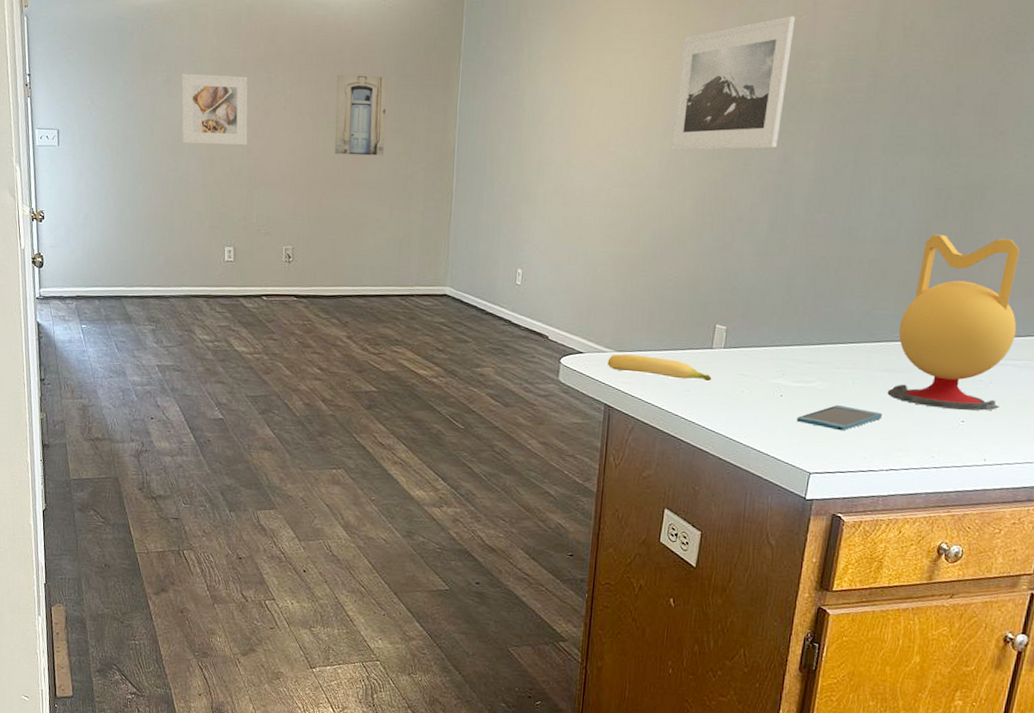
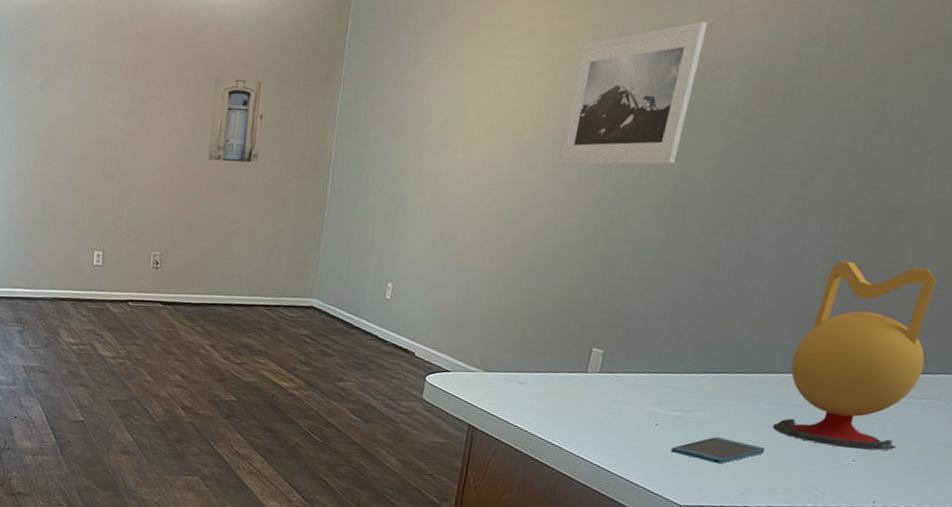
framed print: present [181,73,248,145] -> none [57,74,126,149]
banana: present [607,354,712,382] -> none [474,374,583,407]

